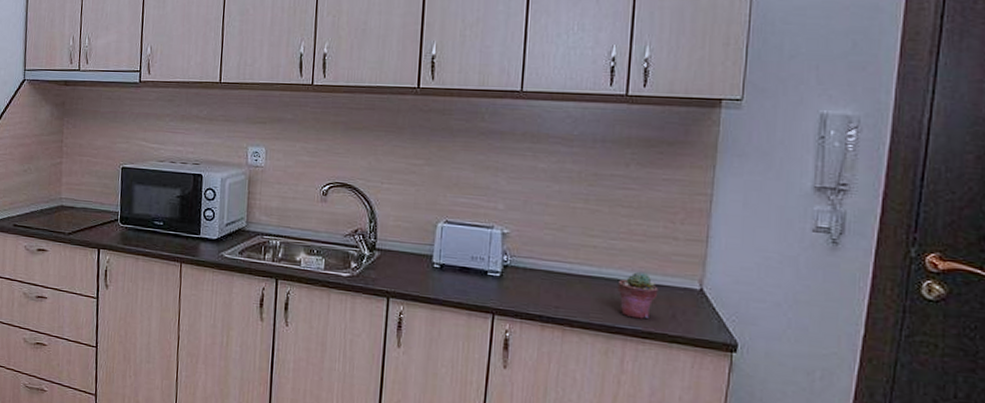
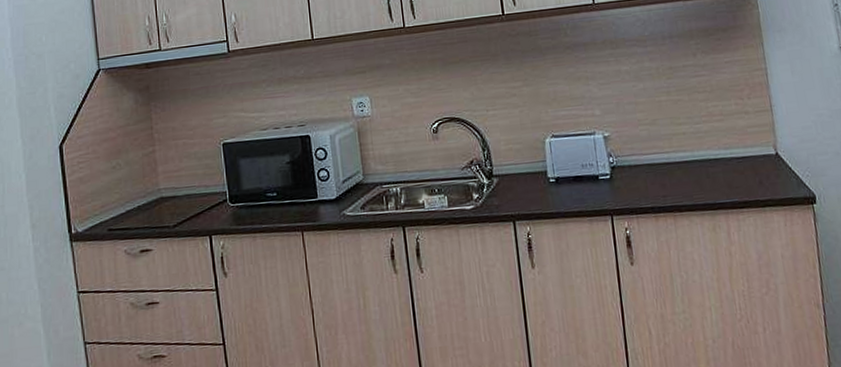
potted succulent: present [617,272,659,319] -> none [709,148,744,192]

